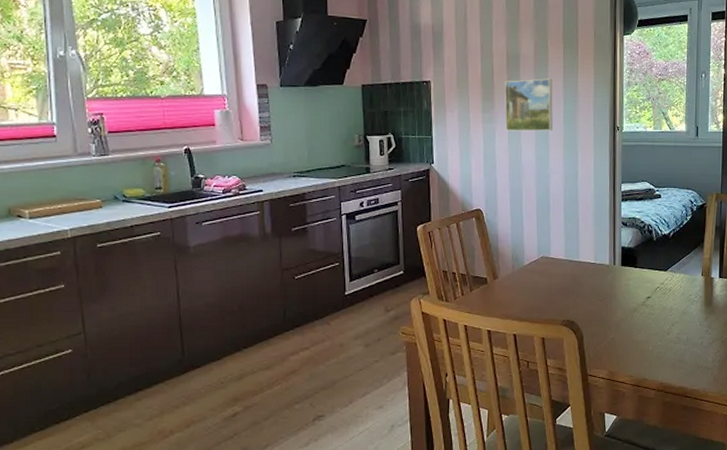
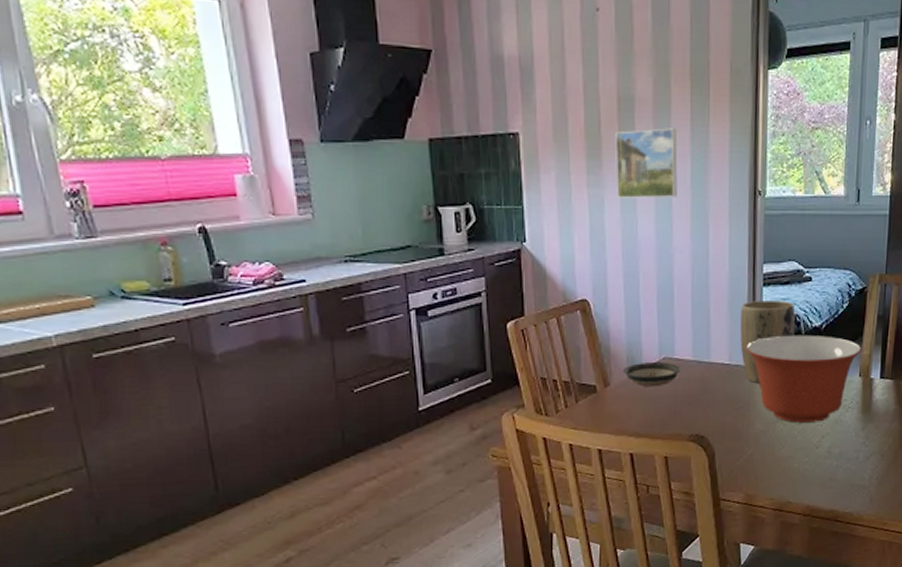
saucer: none [509,260,556,279] -> present [623,362,681,386]
plant pot: none [603,213,648,279] -> present [740,300,795,383]
mixing bowl: none [608,241,703,313] -> present [745,335,862,423]

